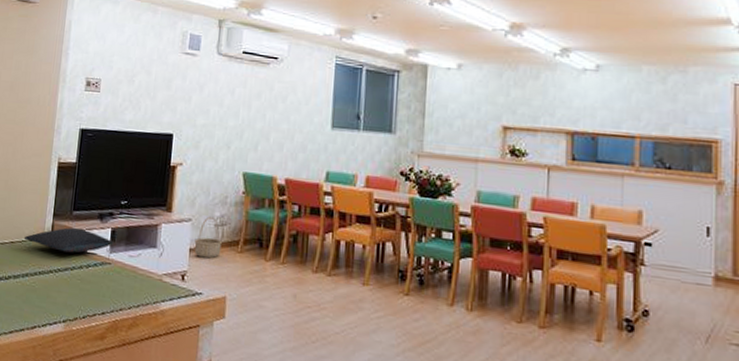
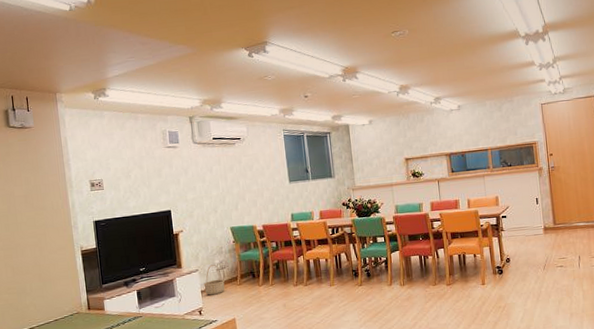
pillow: present [23,227,114,253] -> none [65,296,141,317]

